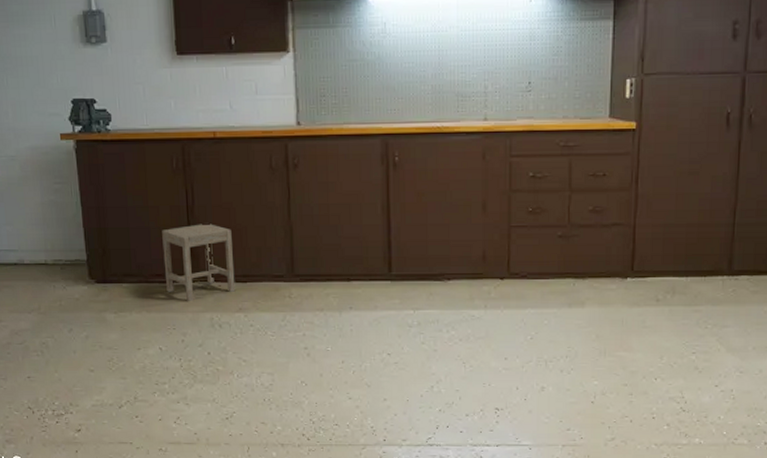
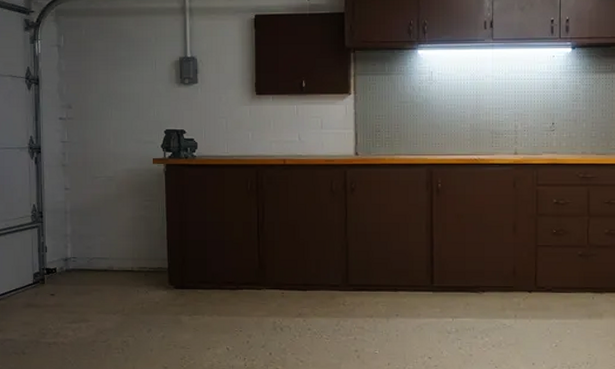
stool: present [162,224,236,302] -> none [235,238,296,307]

